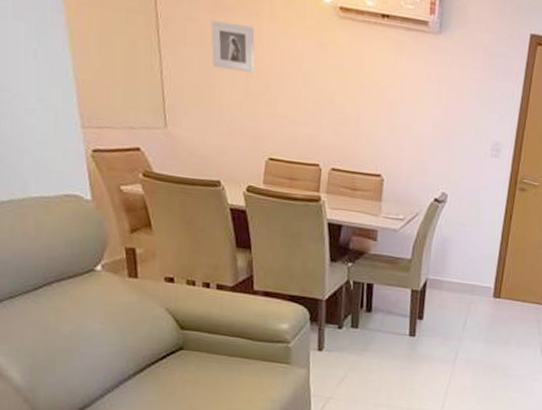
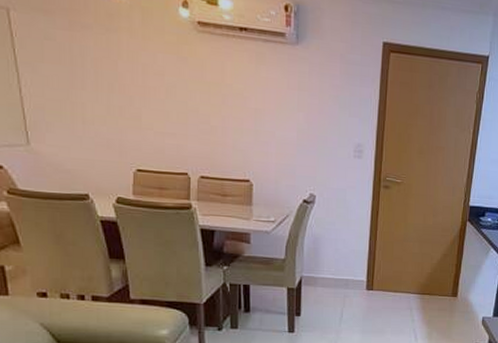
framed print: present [211,20,255,74] -> none [69,37,116,88]

